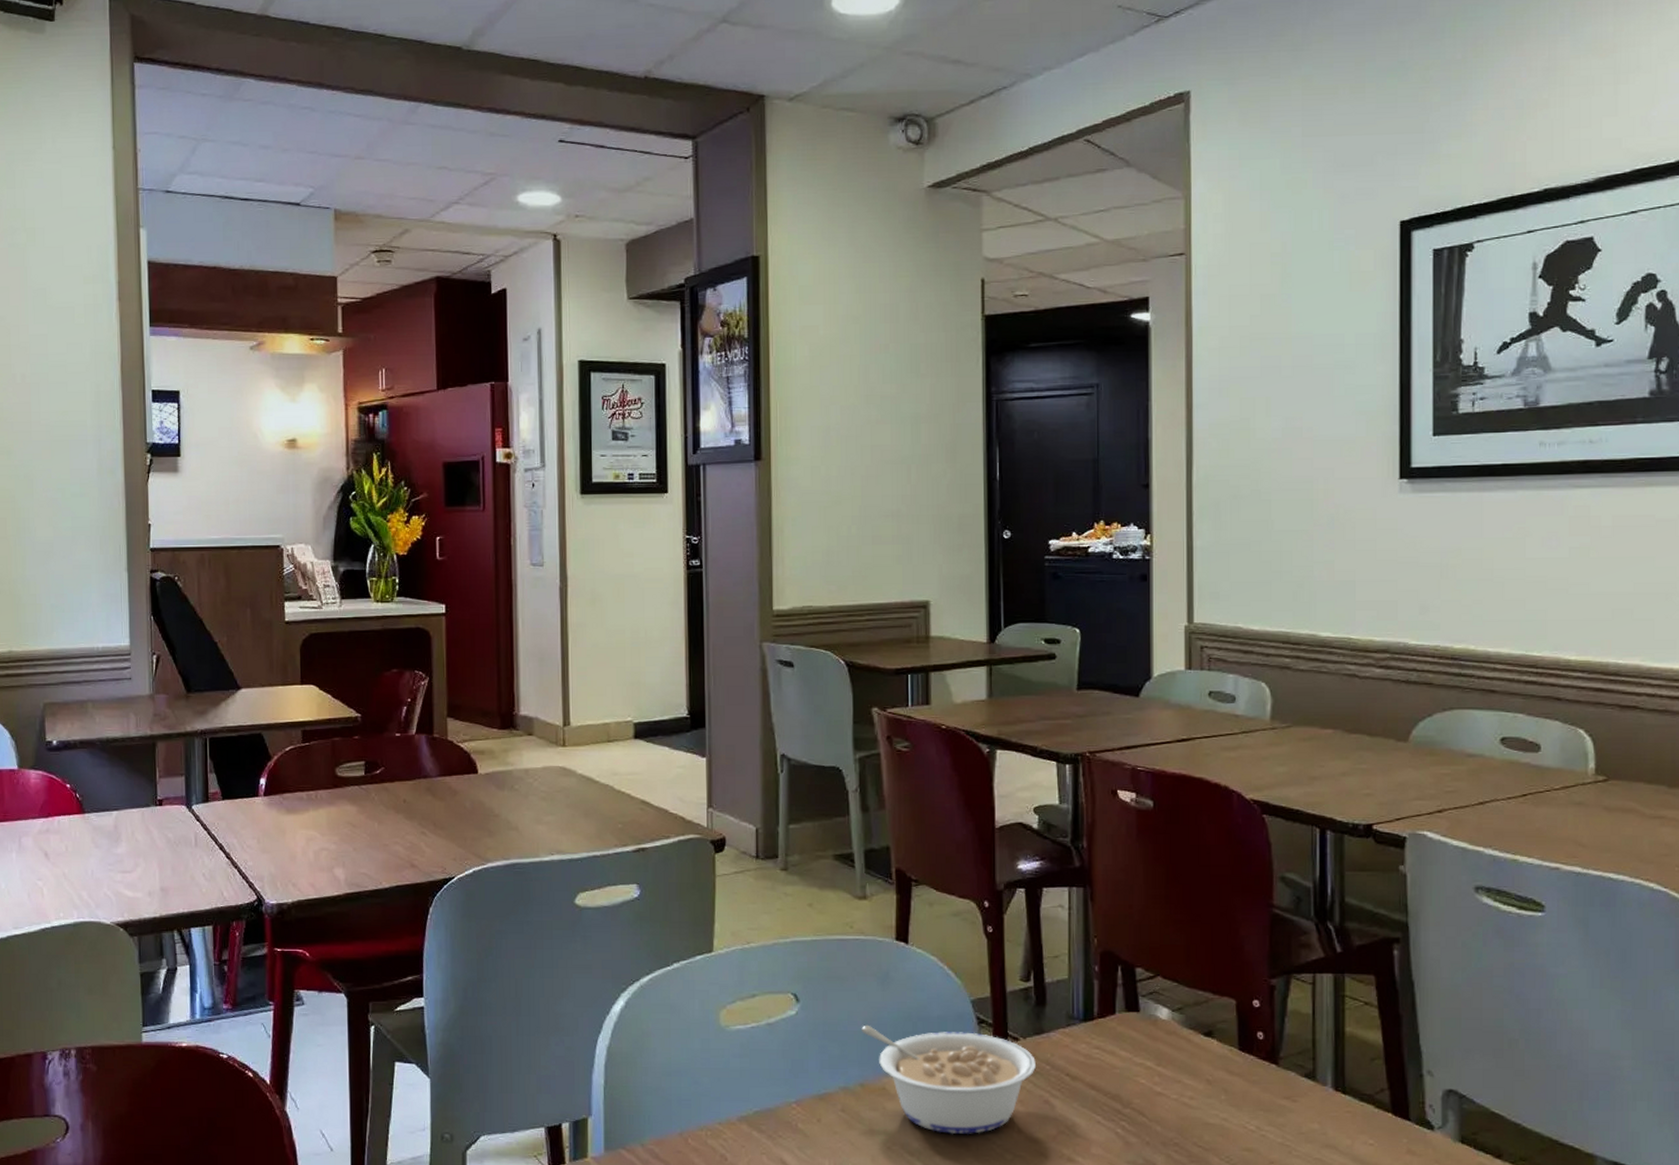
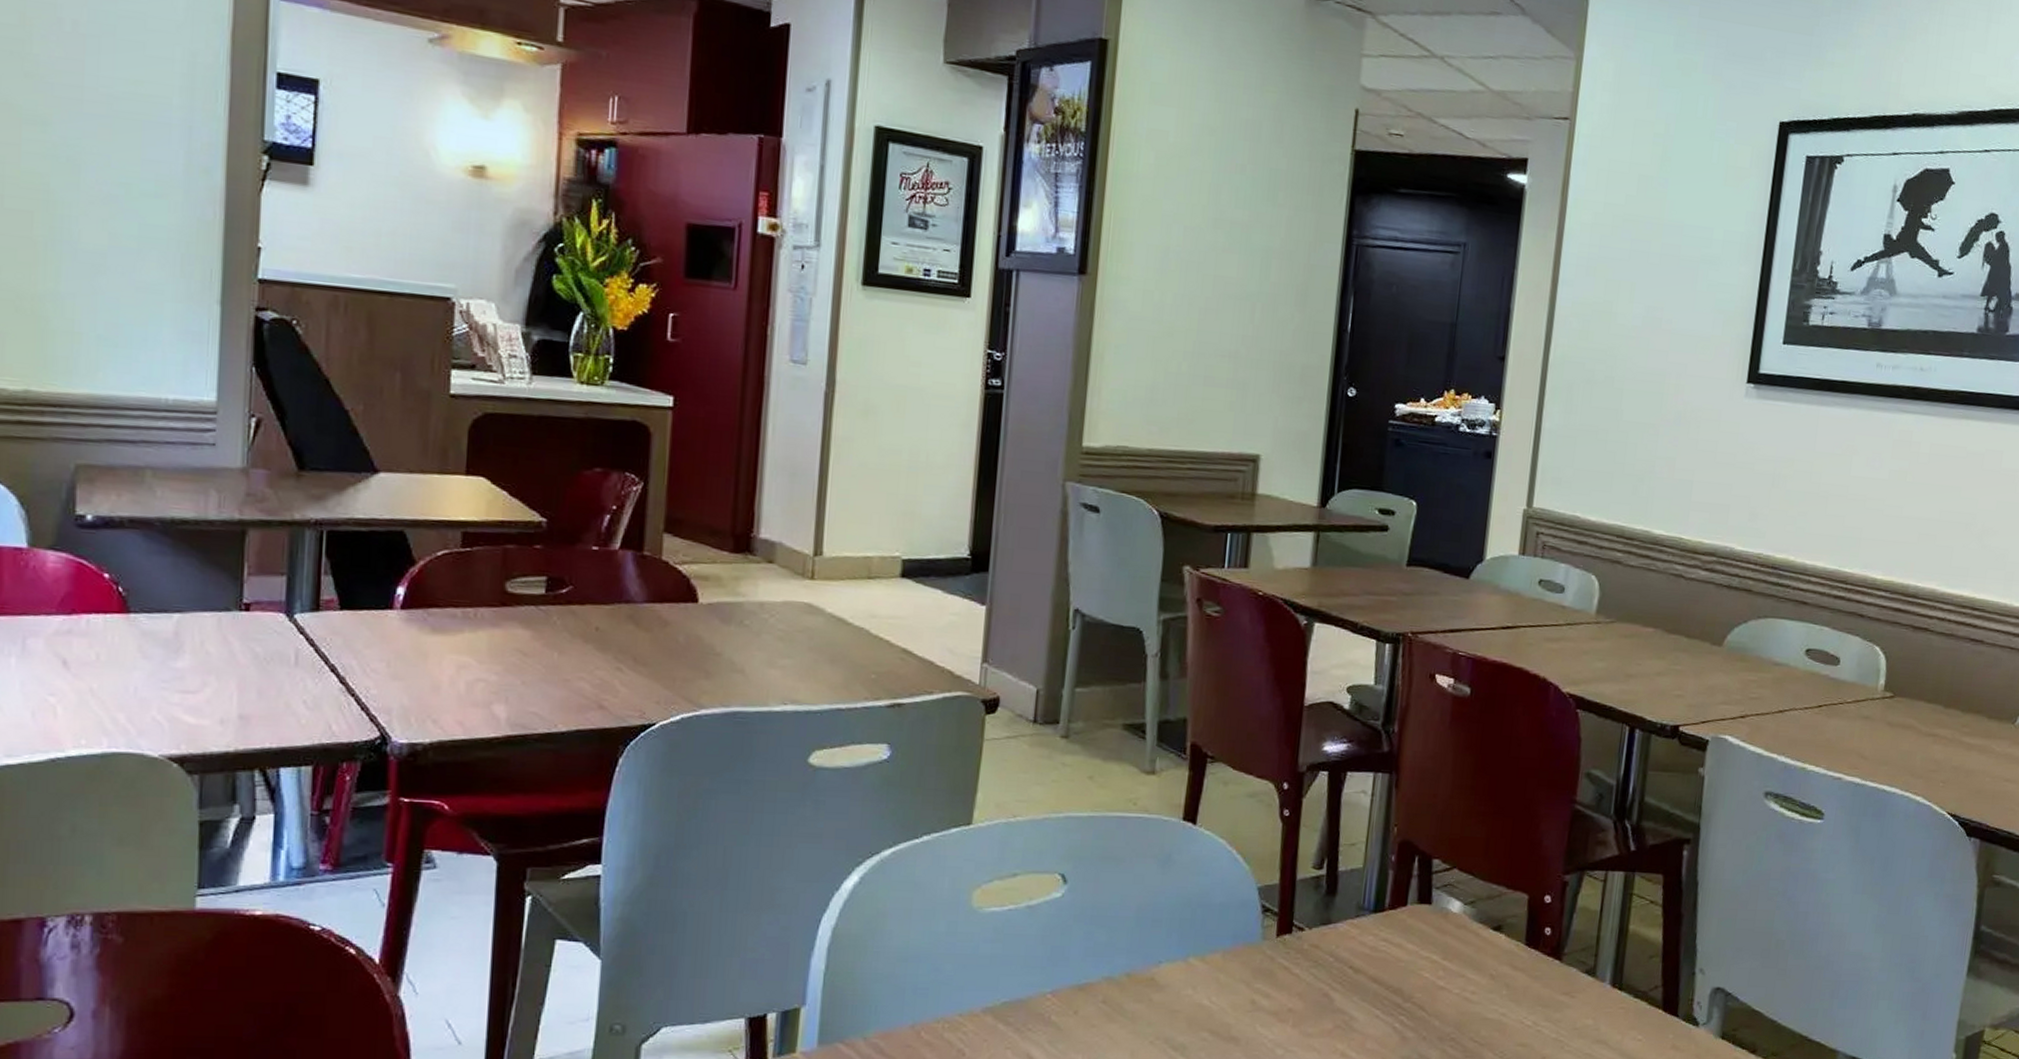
legume: present [861,1025,1037,1135] -> none [1134,910,1320,1029]

